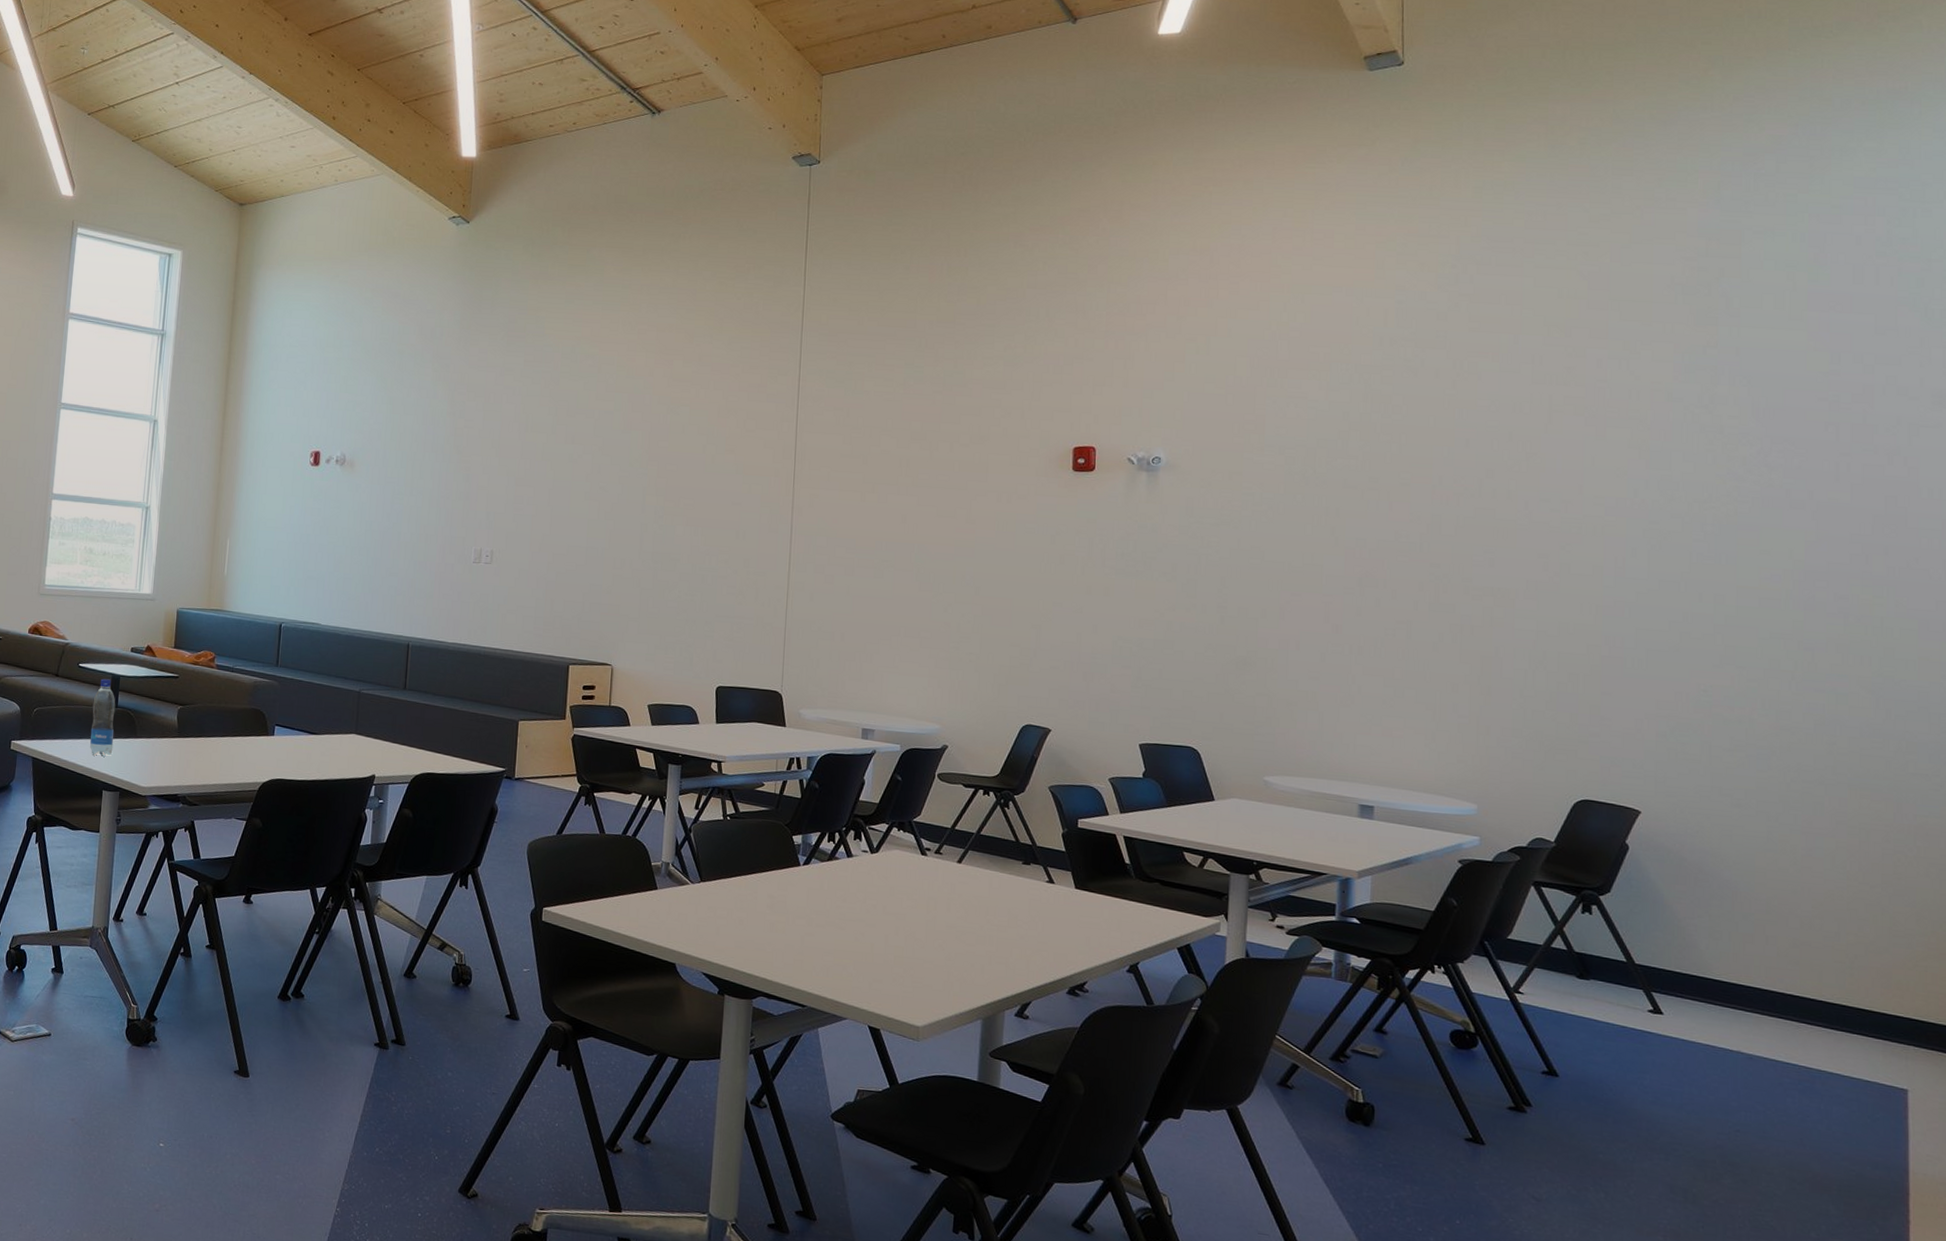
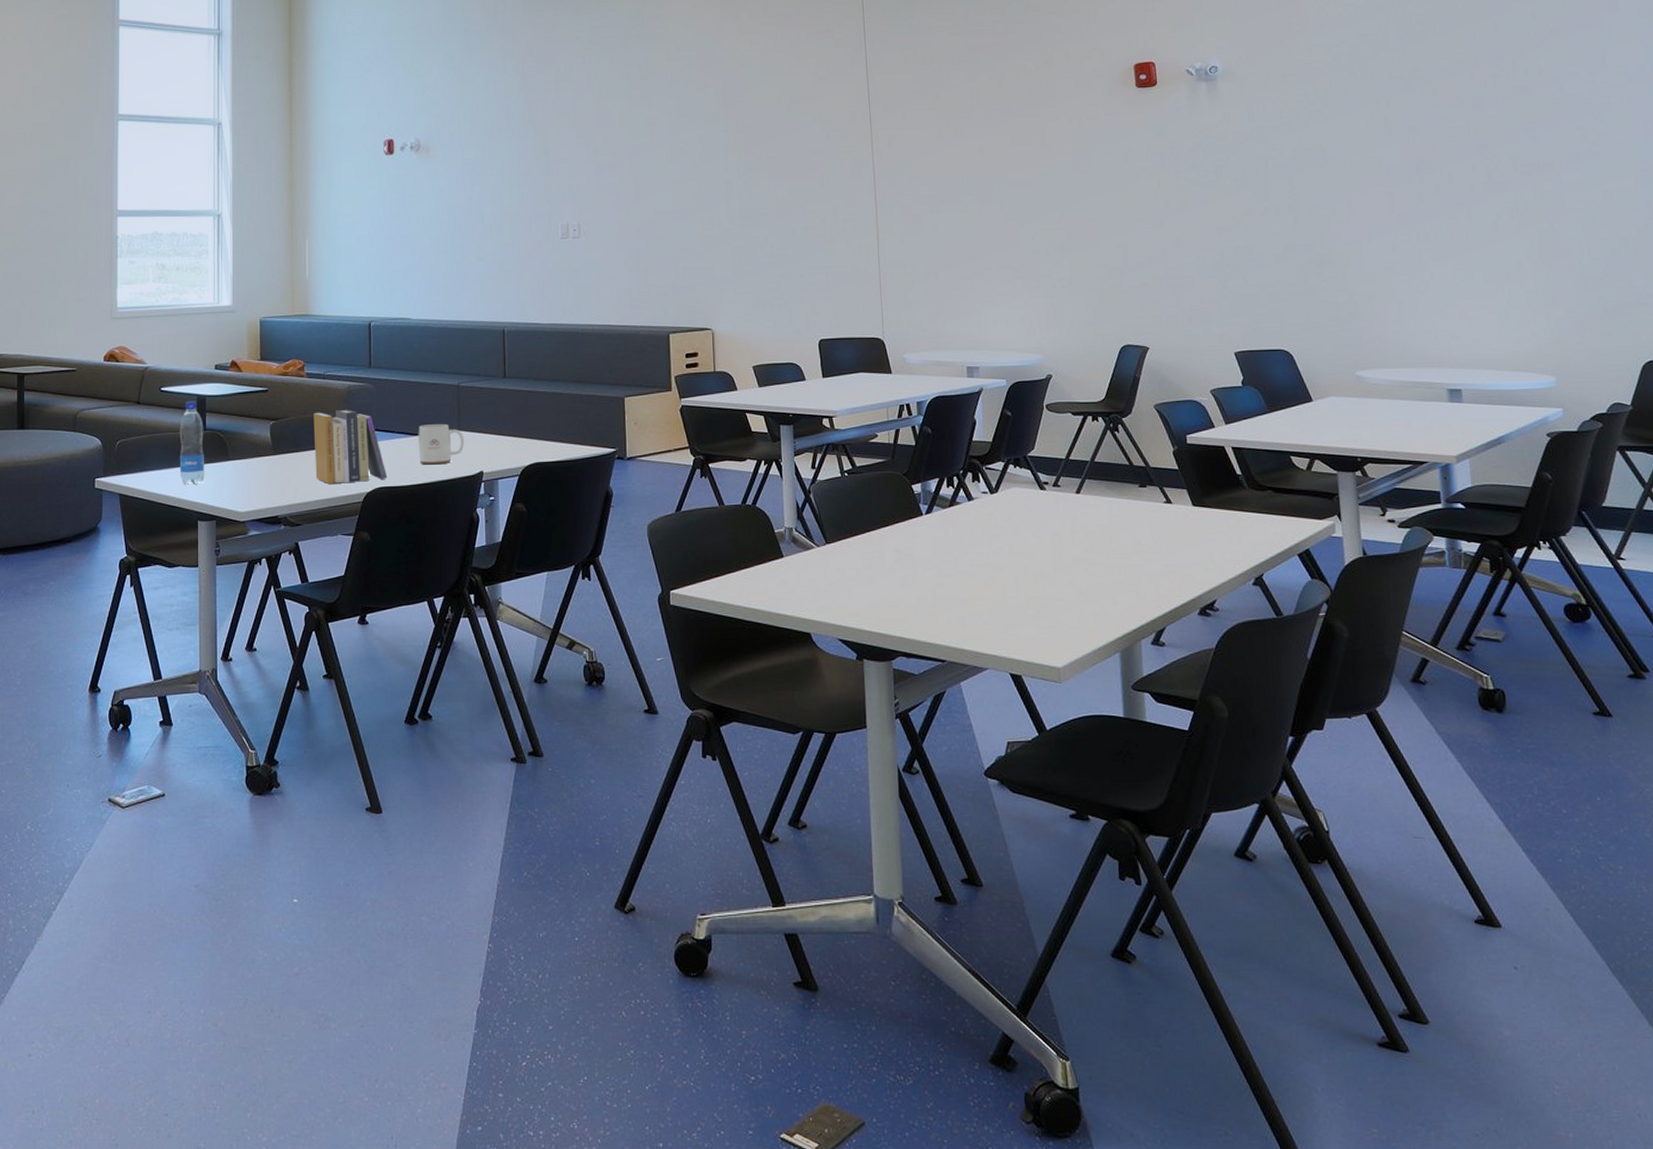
books: none [216,701,284,773] -> present [313,409,388,484]
mug: none [315,725,360,764] -> present [418,424,465,465]

